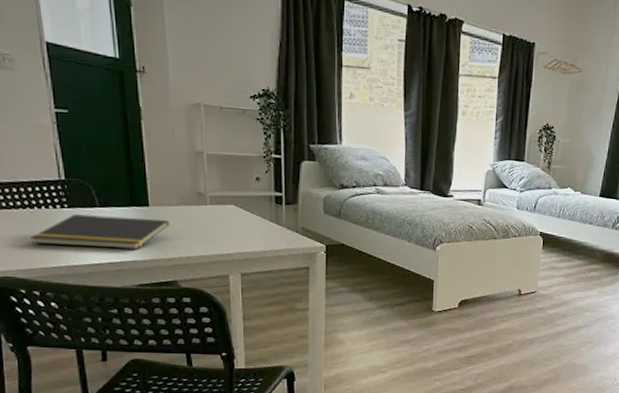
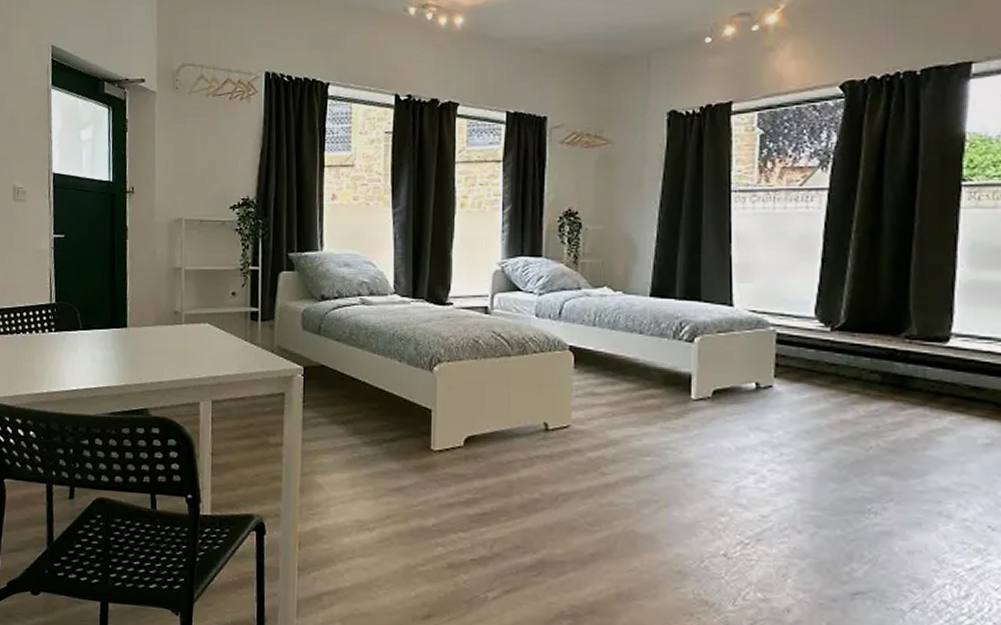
notepad: present [31,214,169,249] -> none [20,338,145,374]

